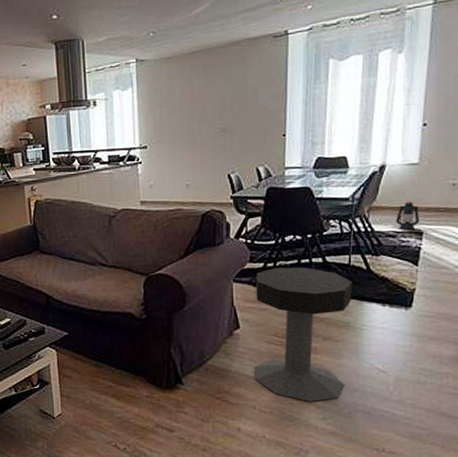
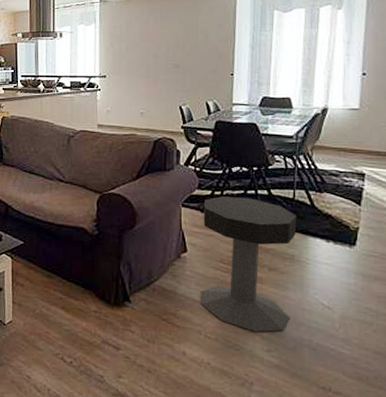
lantern: present [396,201,419,230] -> none [338,143,361,171]

